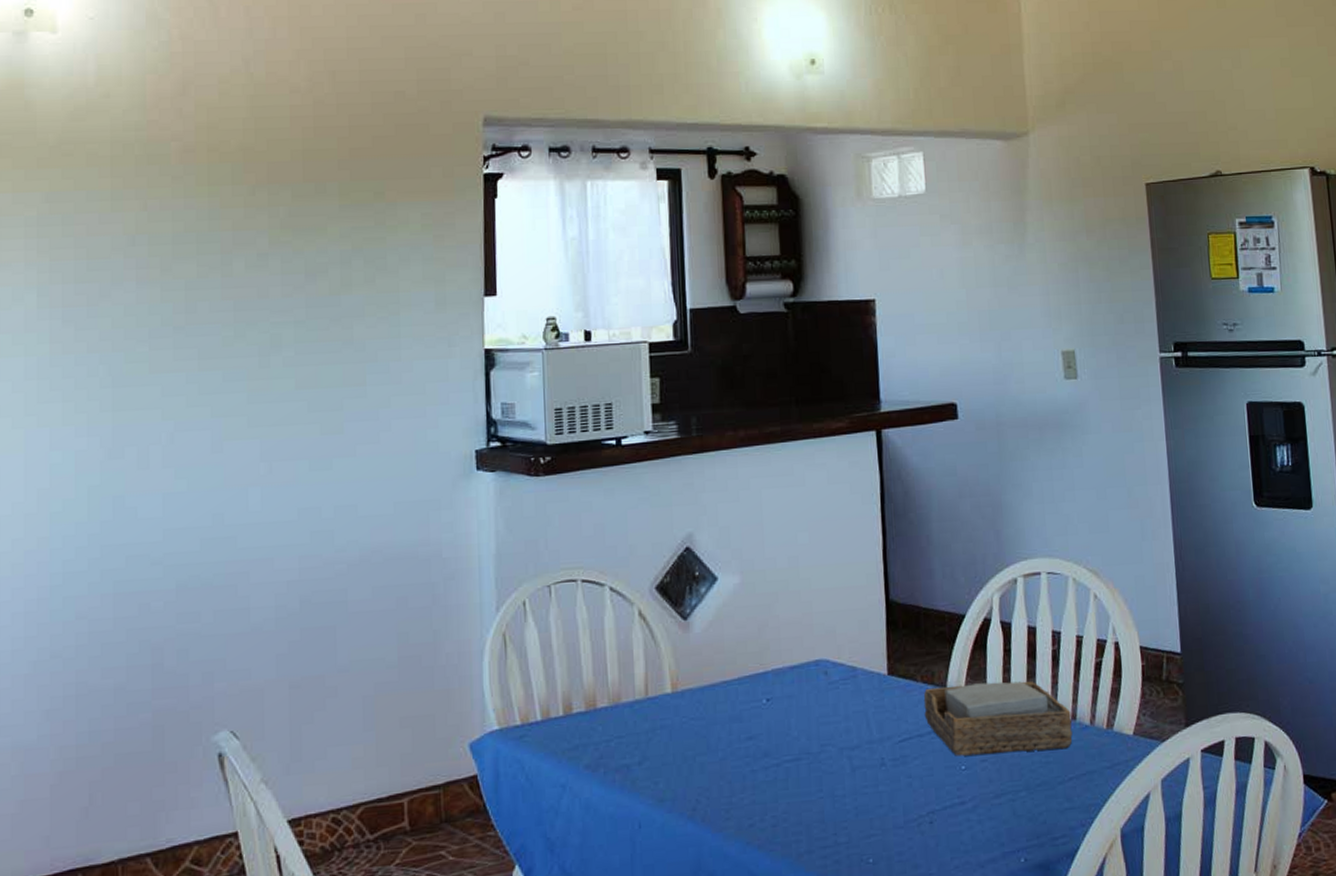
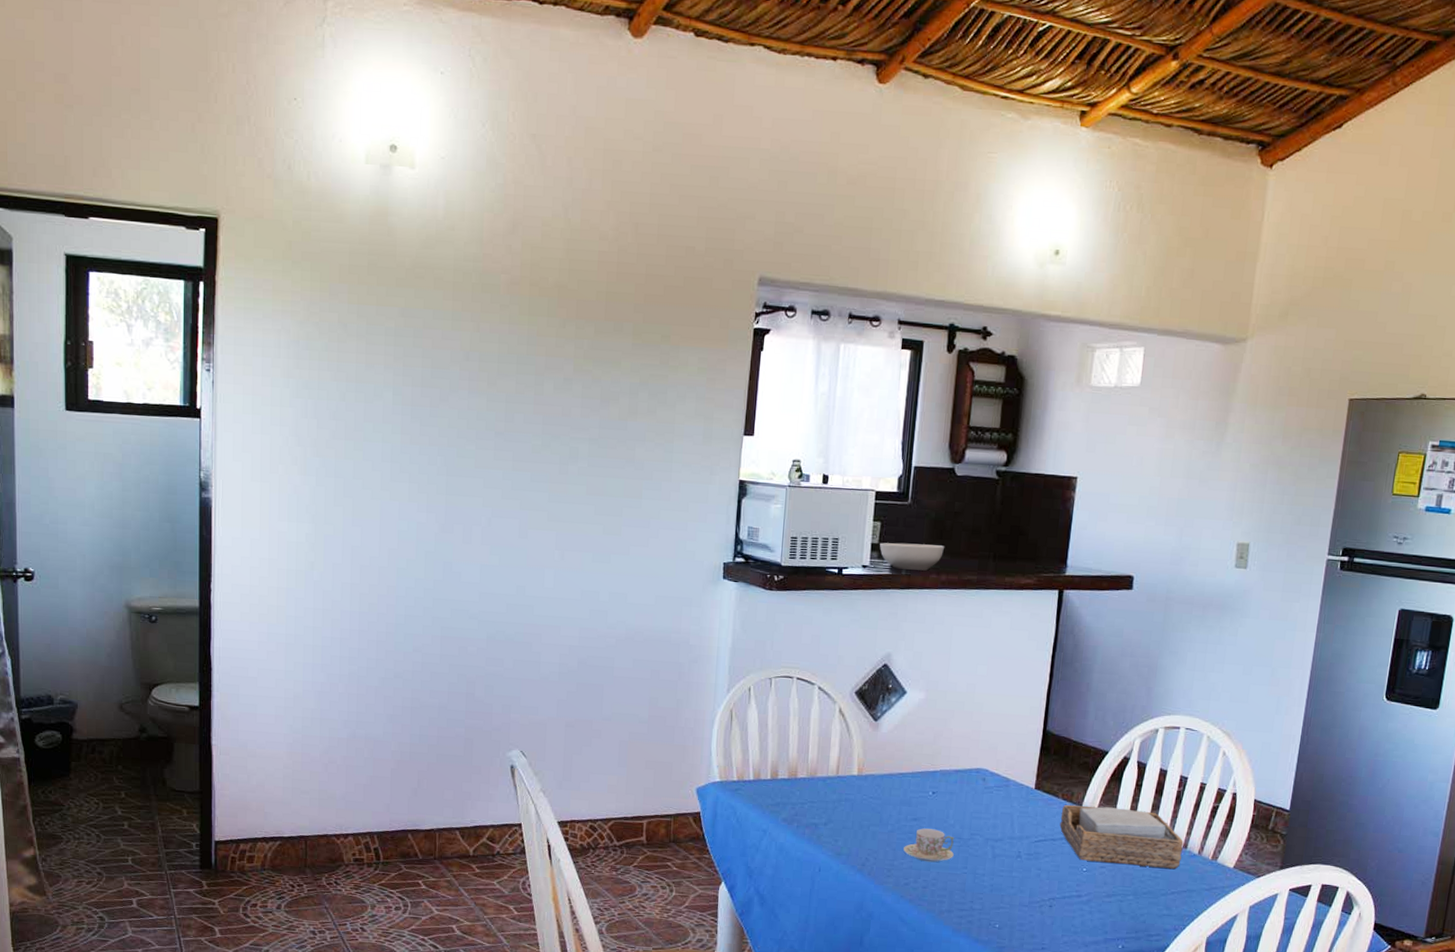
bowl: none [662,396,739,430] -> present [880,542,945,571]
teacup: none [741,746,804,792] -> present [903,828,954,863]

